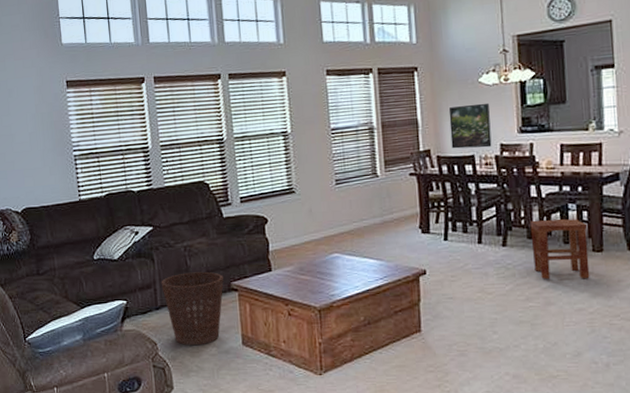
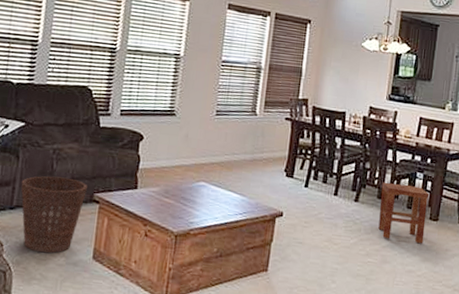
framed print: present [448,102,492,149] -> none [327,64,367,108]

